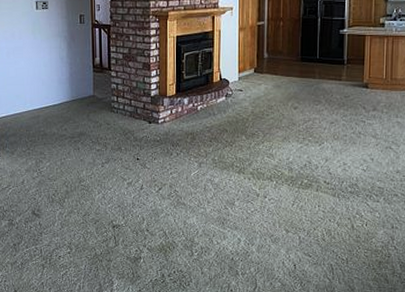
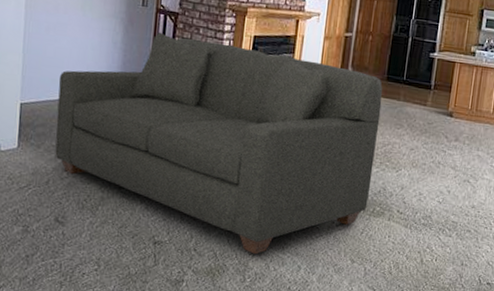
sofa: none [21,44,299,231] -> present [55,32,383,255]

